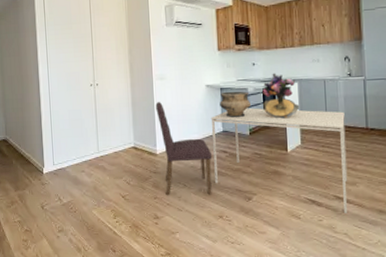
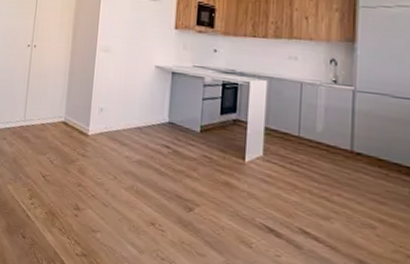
dining chair: present [156,102,212,196] -> none [92,76,152,195]
dining table: present [211,108,348,213] -> none [151,99,324,254]
ceramic pot: present [220,91,252,118] -> none [169,76,207,111]
bouquet: present [262,73,300,119] -> none [221,64,267,121]

